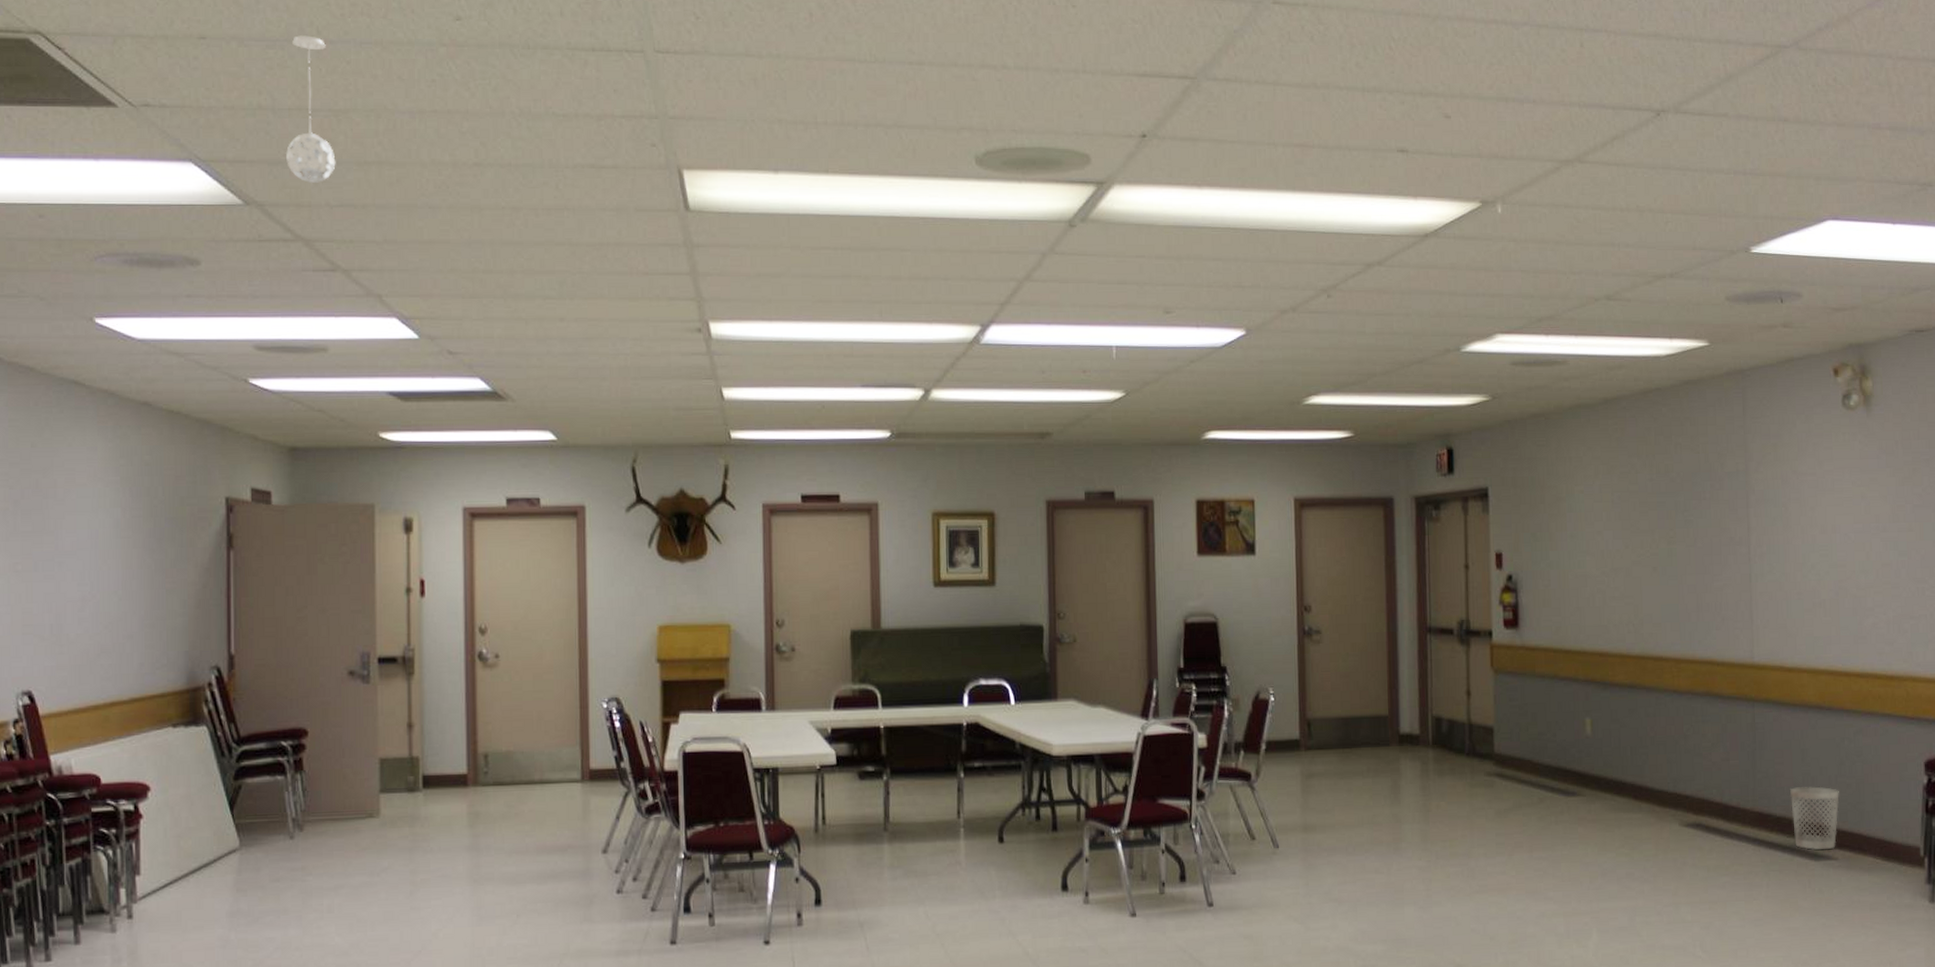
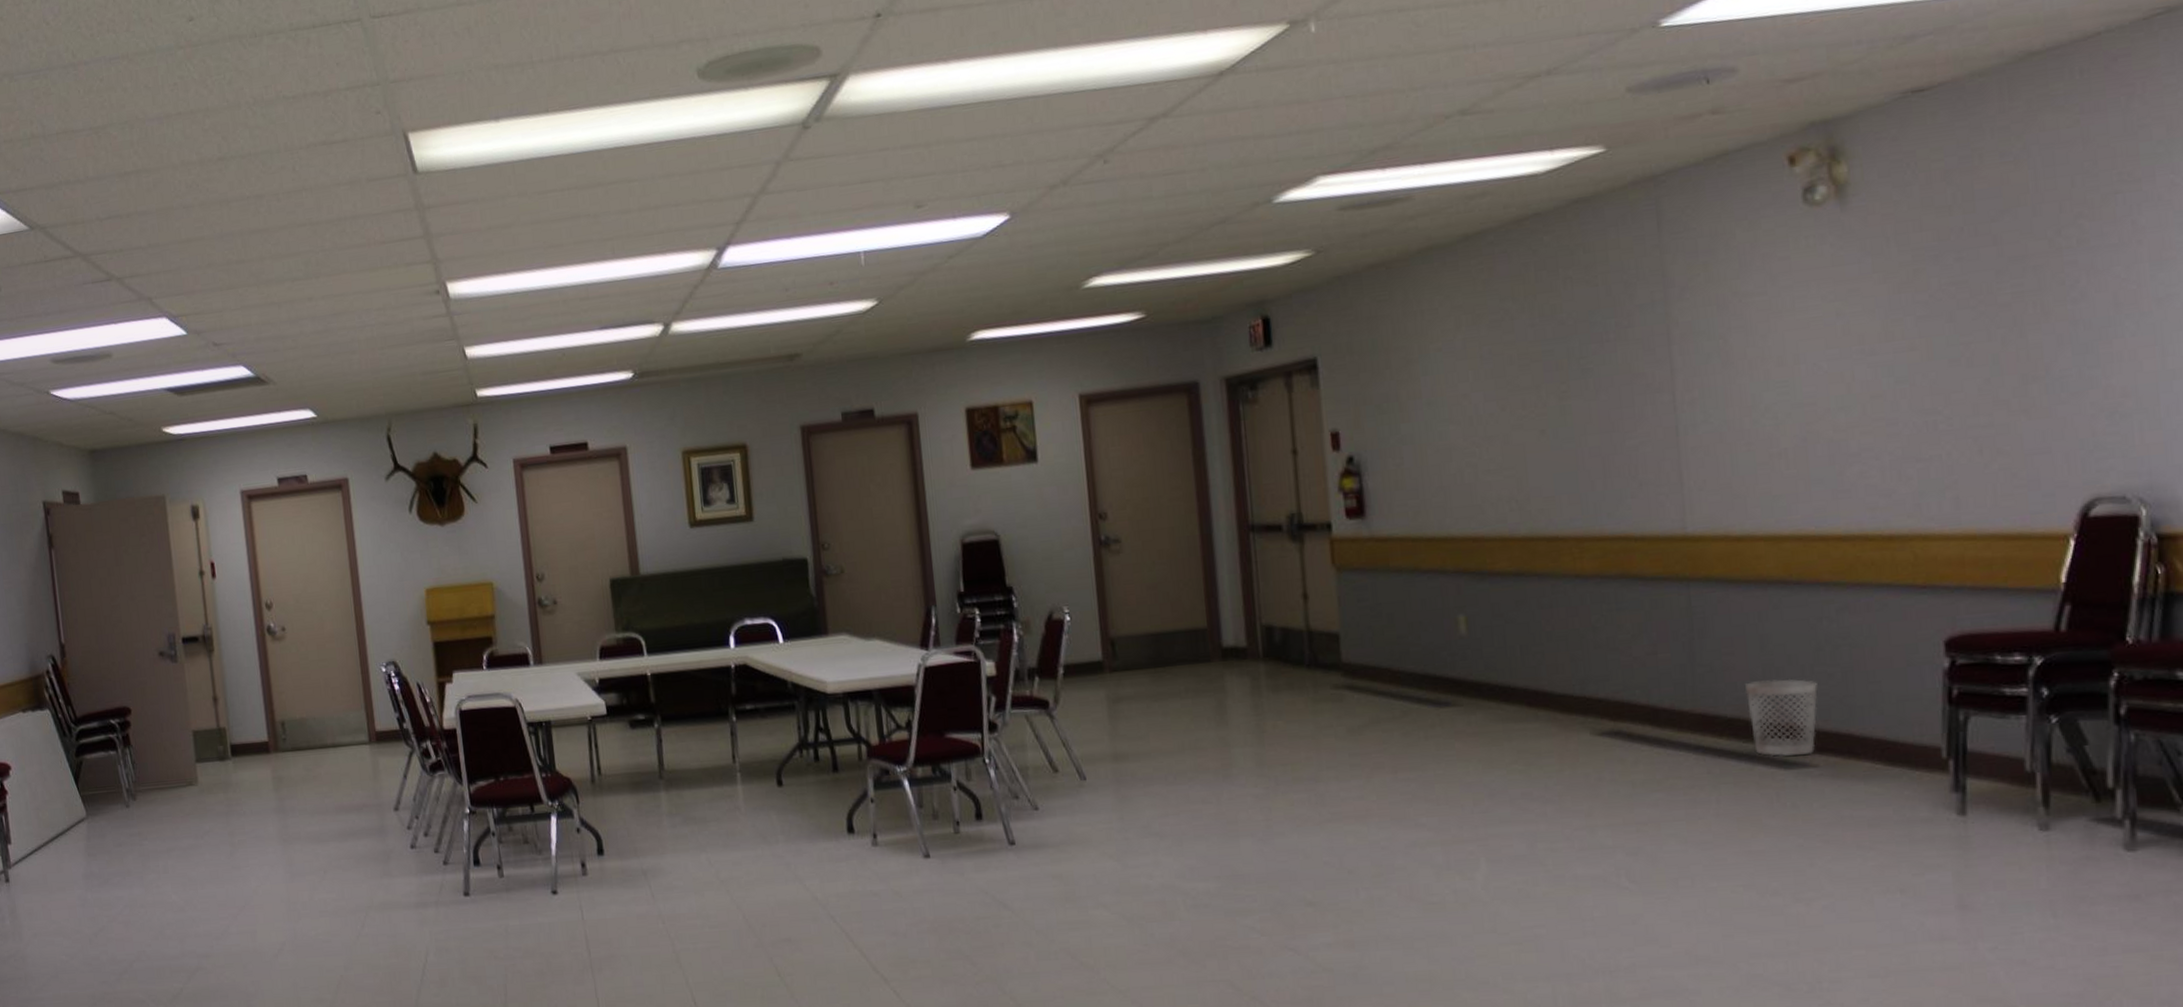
pendant light: present [286,35,336,183] -> none [53,60,101,201]

